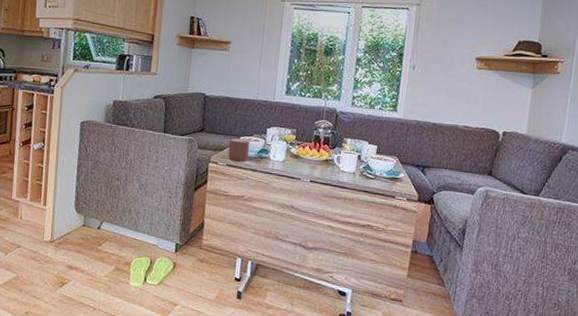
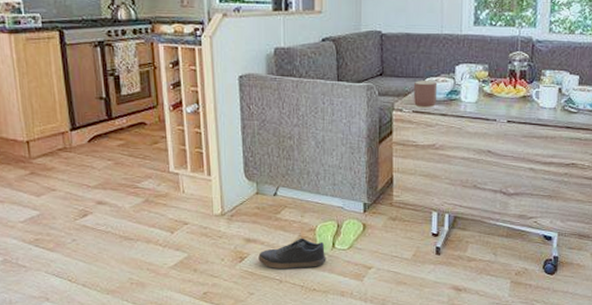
shoe: none [77,270,138,299] -> present [258,238,326,268]

